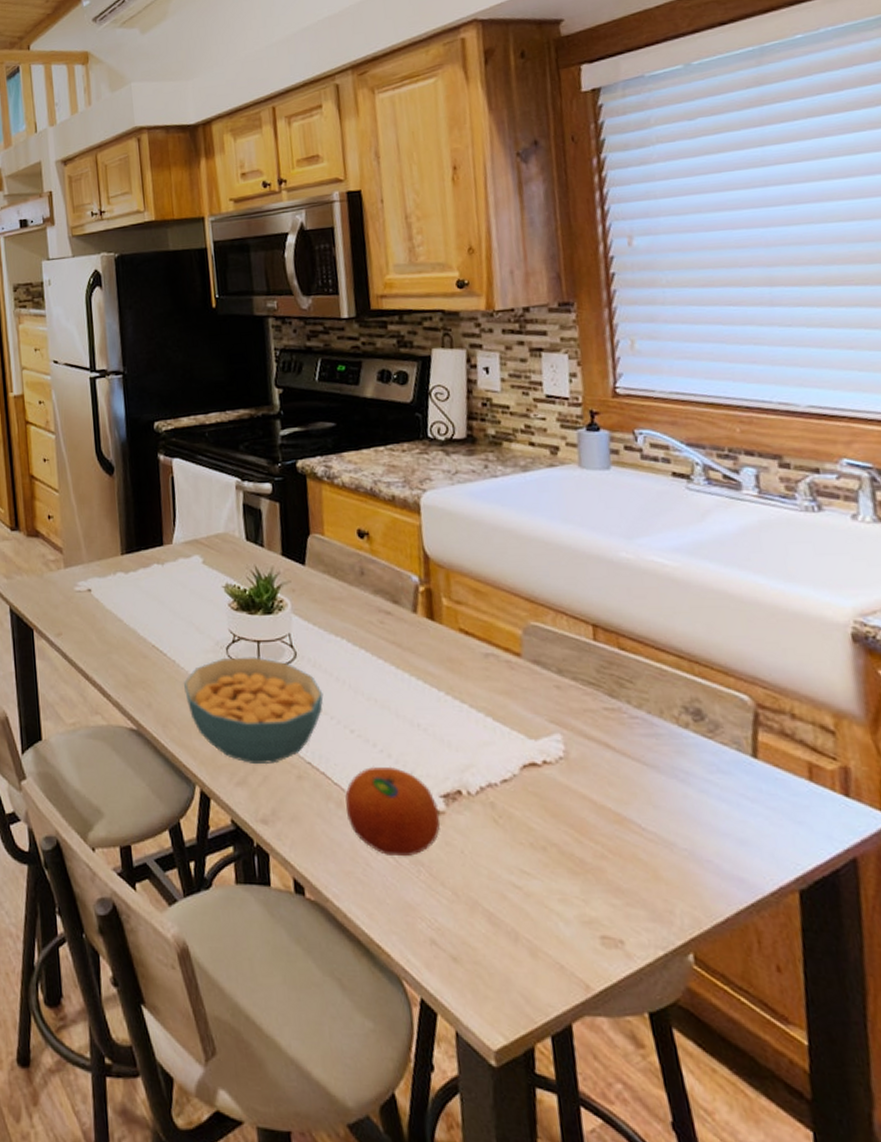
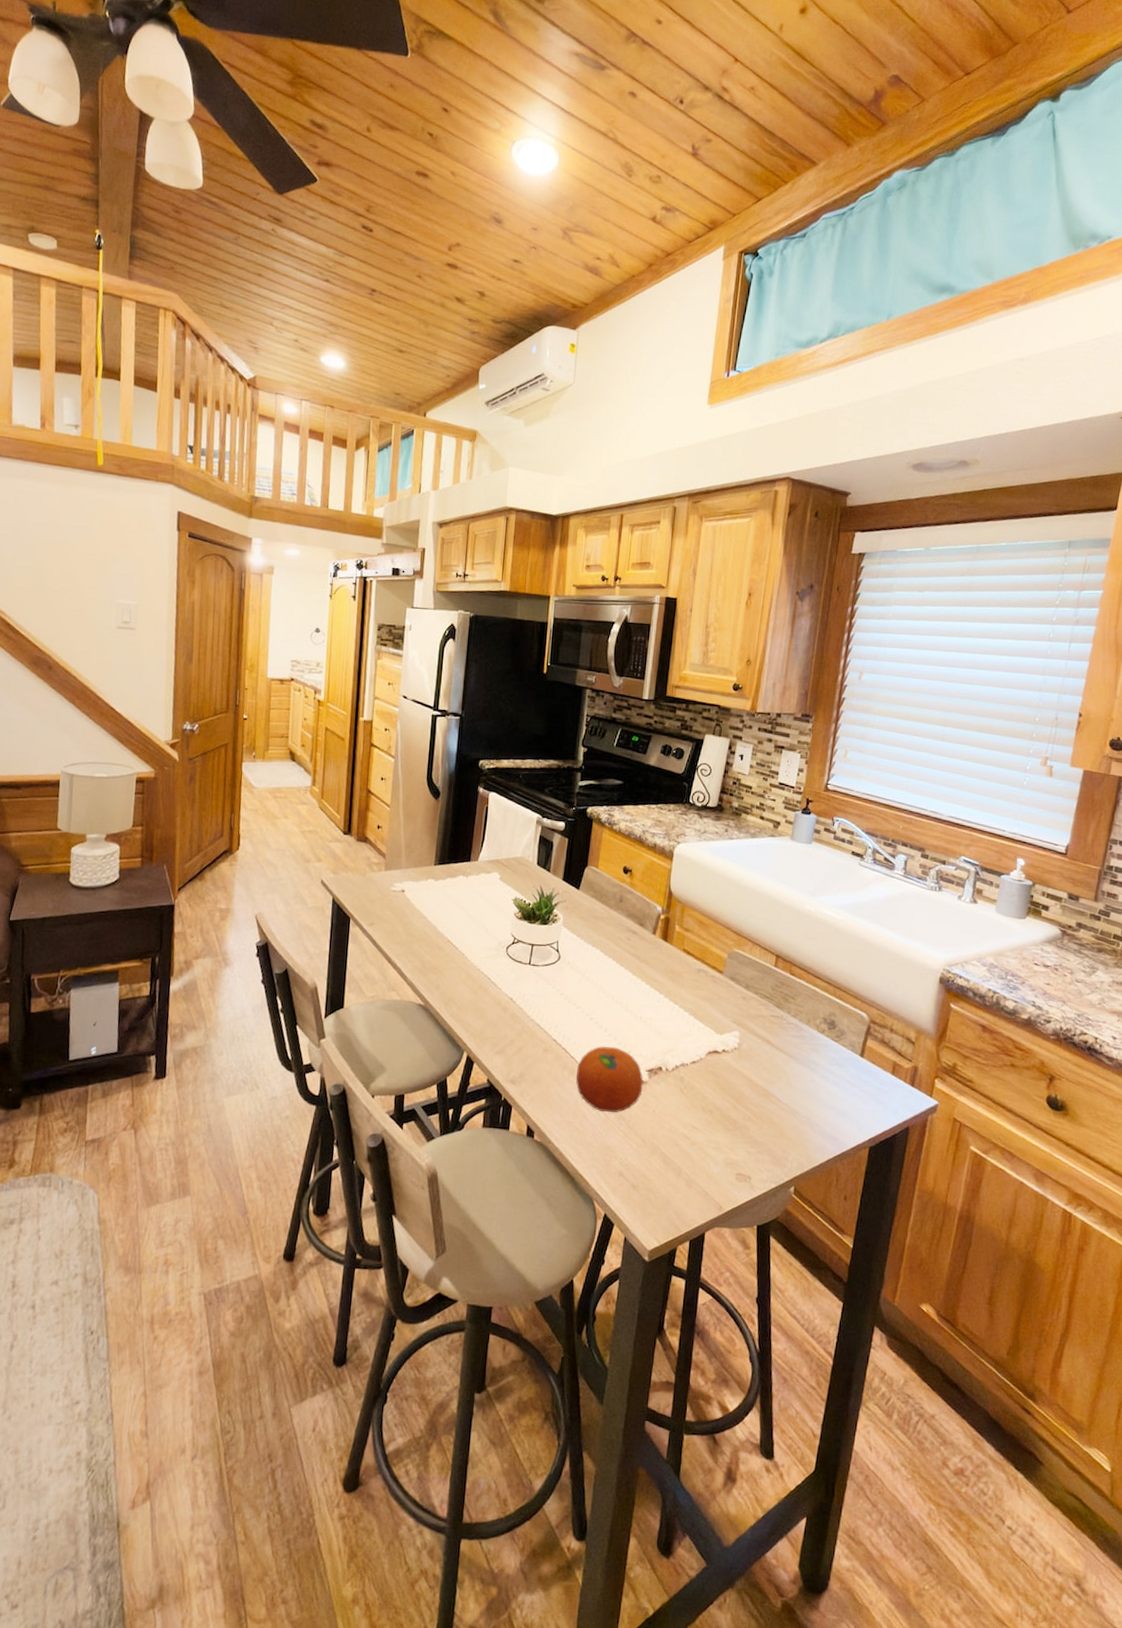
cereal bowl: present [184,656,324,764] -> none [468,954,575,1039]

